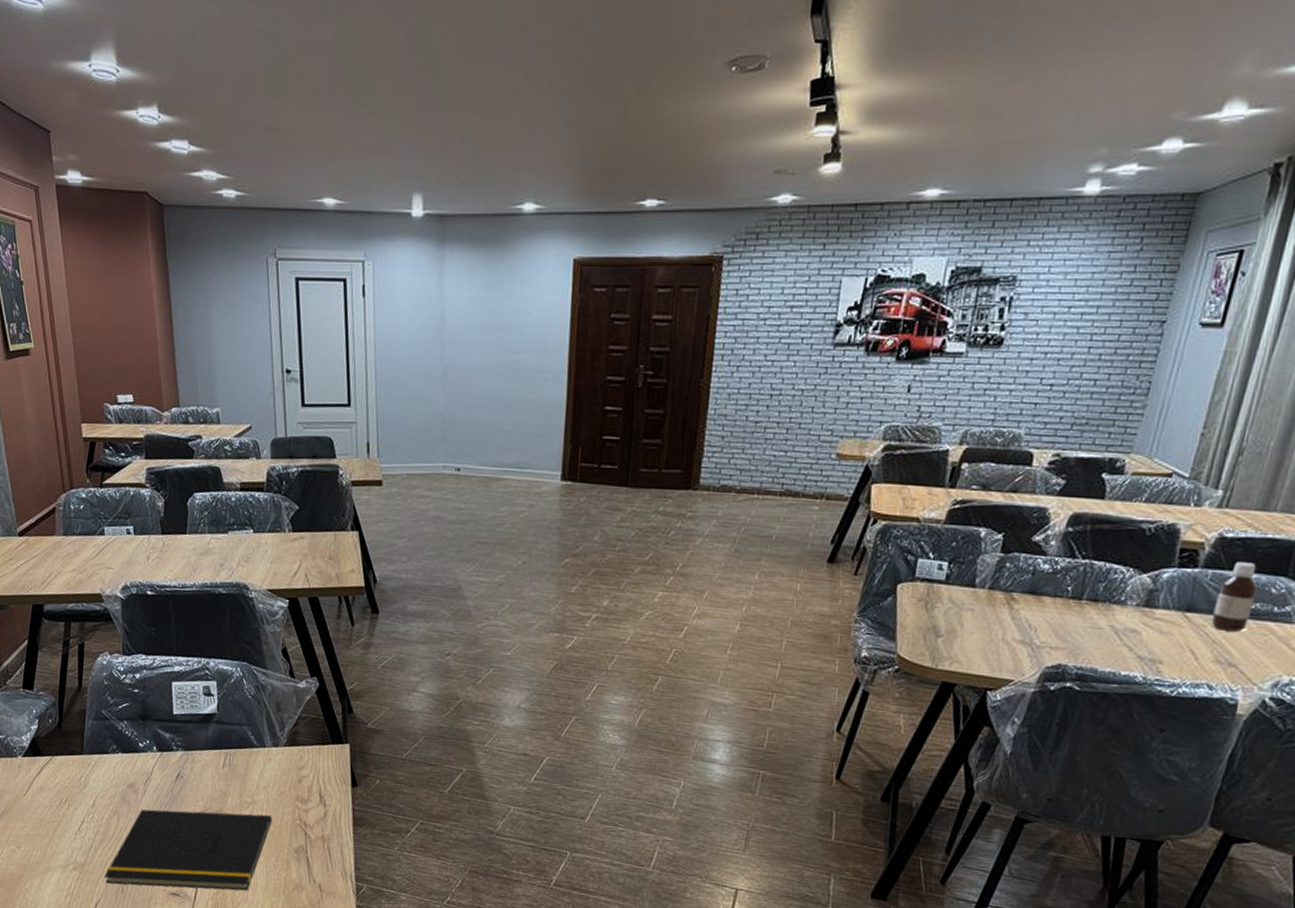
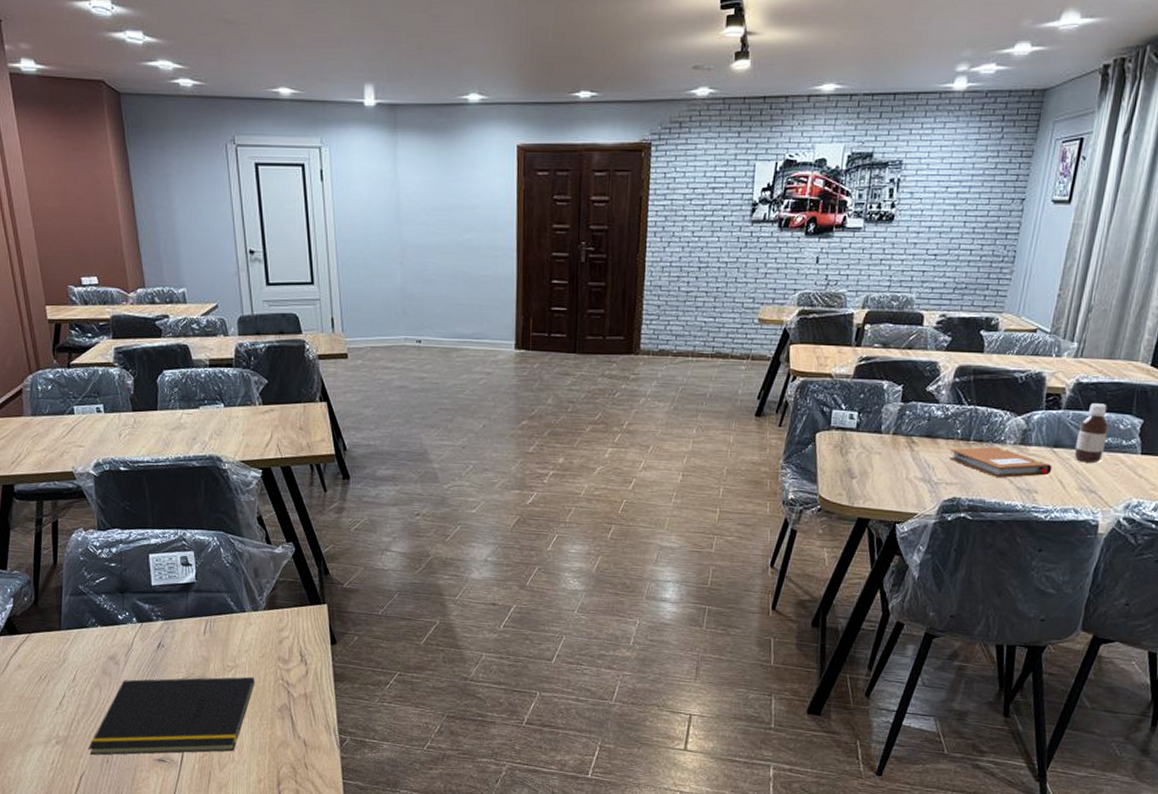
notebook: none [1055,607,1183,645] -> present [948,446,1053,479]

